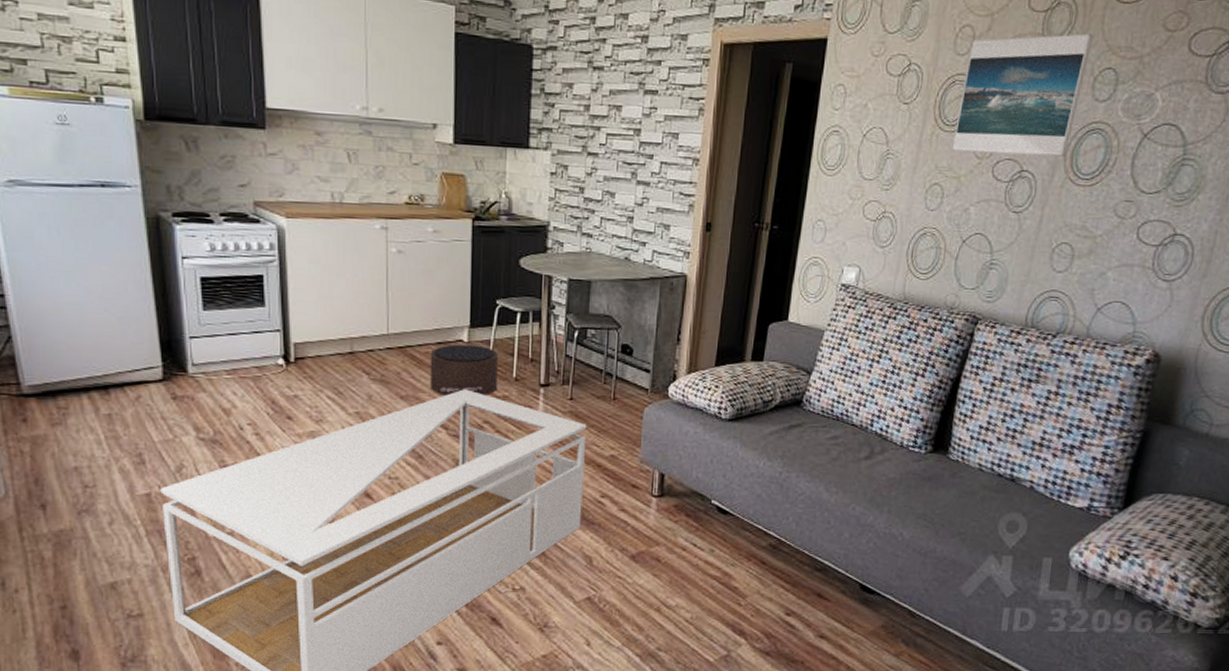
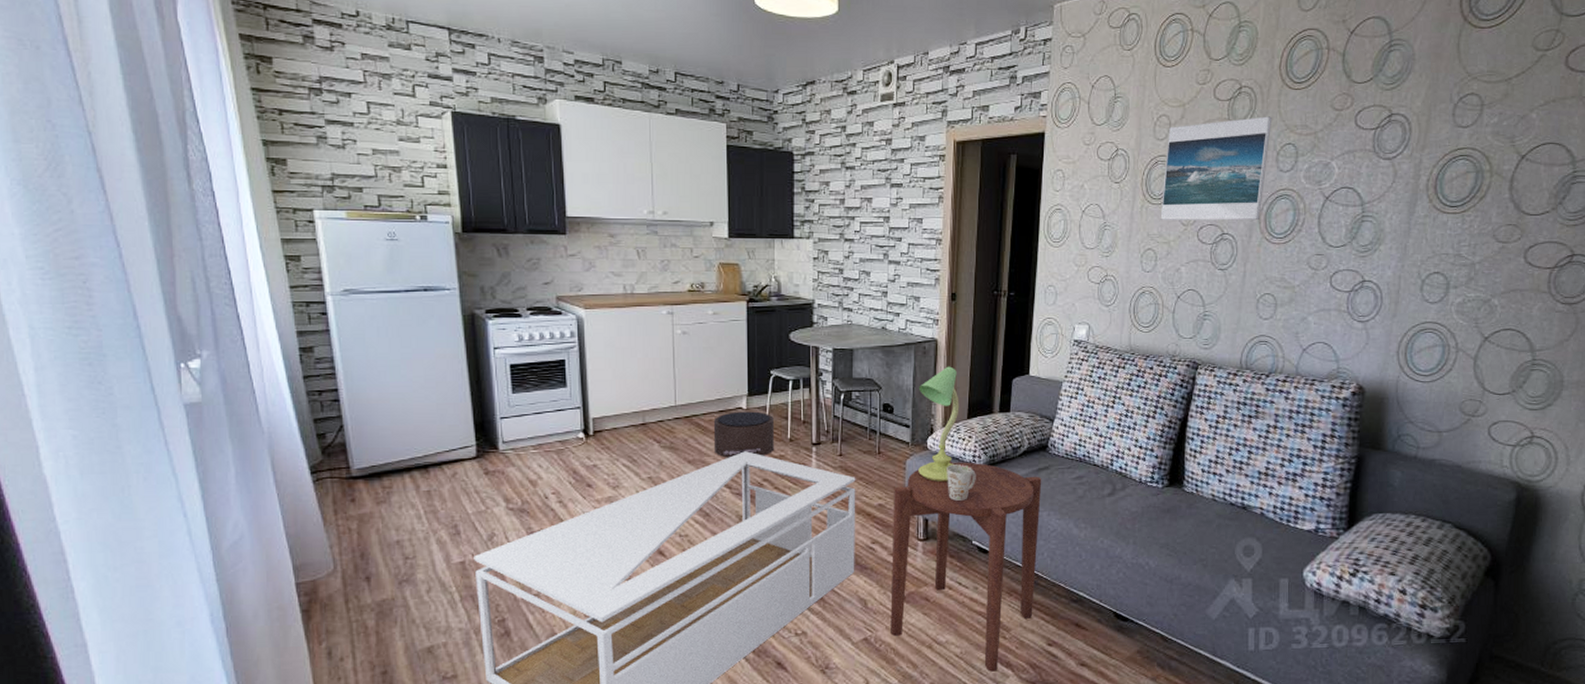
side table: none [616,412,793,639] -> present [890,461,1042,672]
table lamp: none [657,306,708,434] -> present [918,366,959,482]
mug: none [688,416,721,456] -> present [947,464,976,501]

